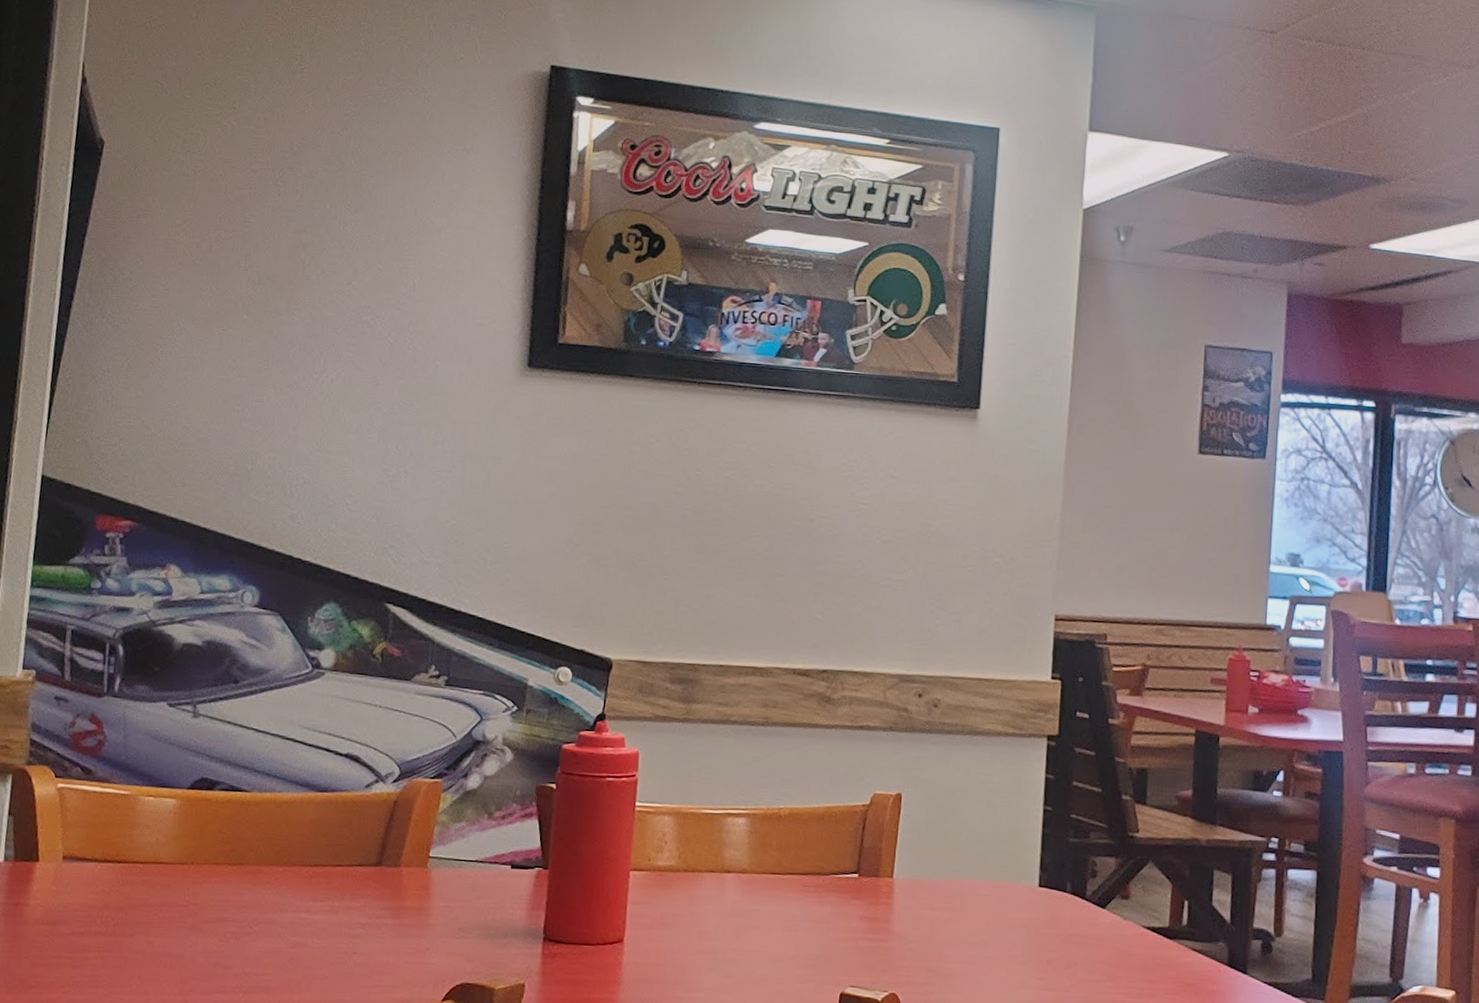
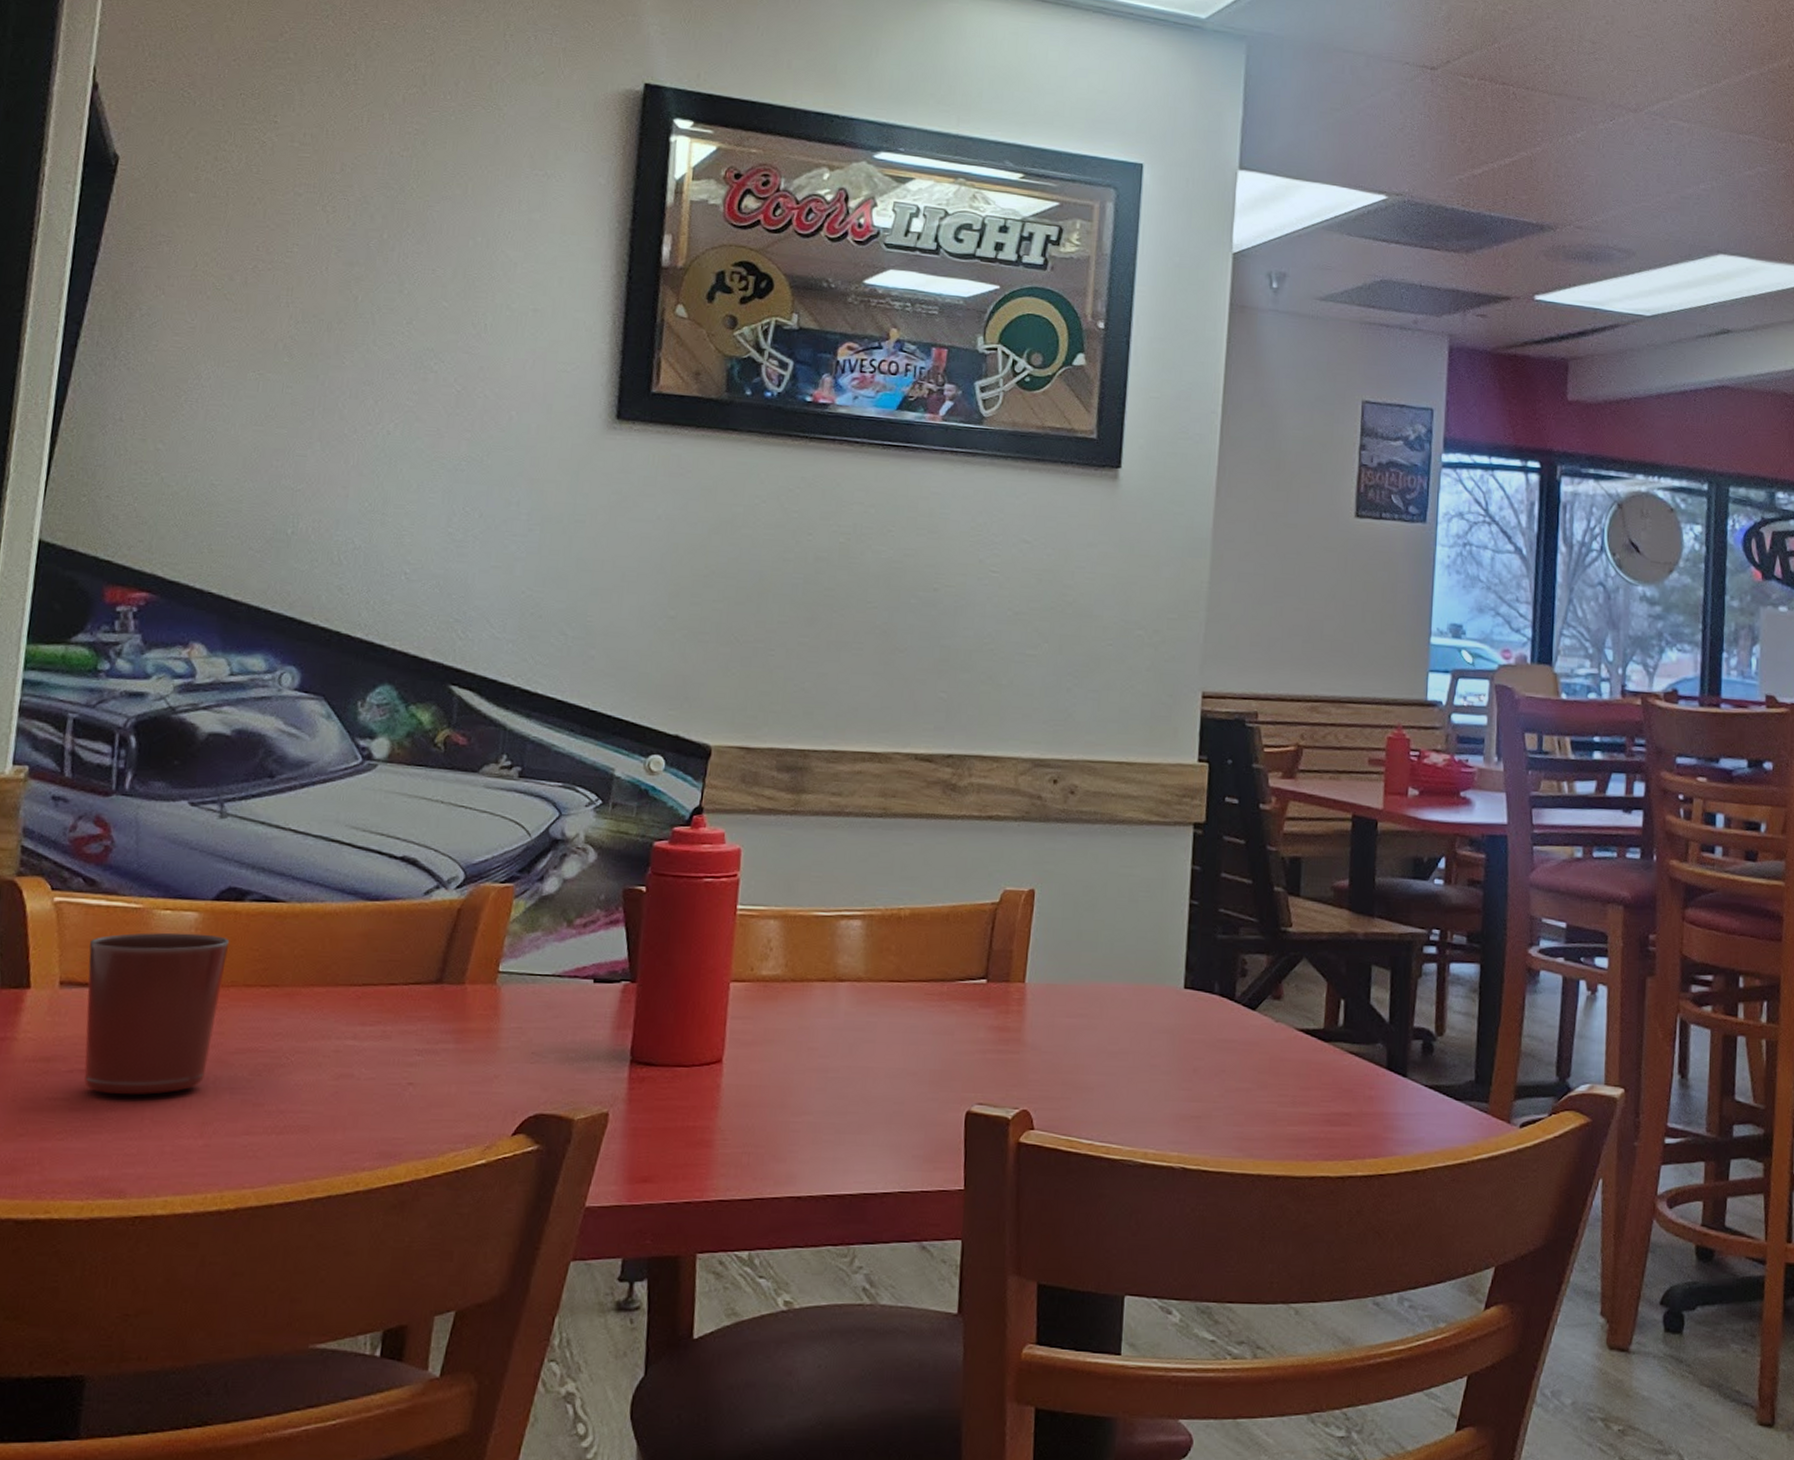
cup: none [83,816,203,956] -> present [84,932,230,1096]

